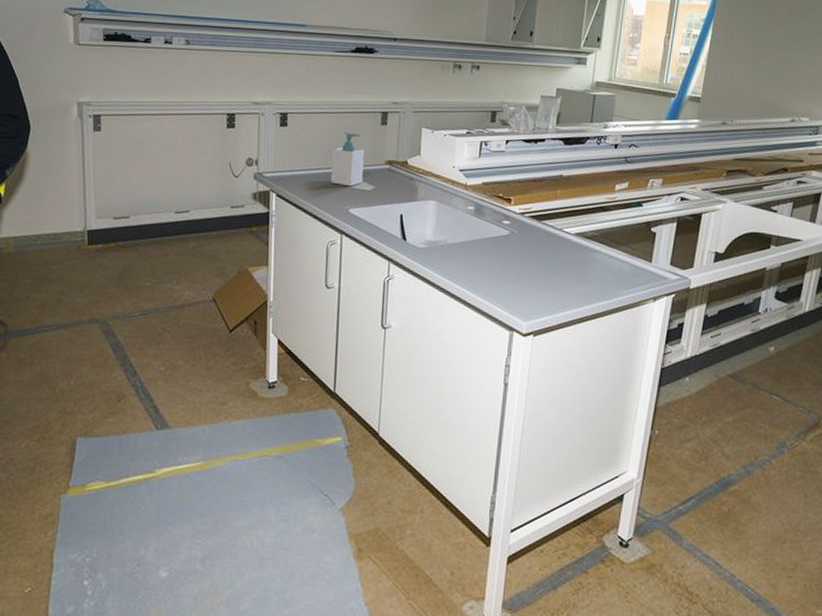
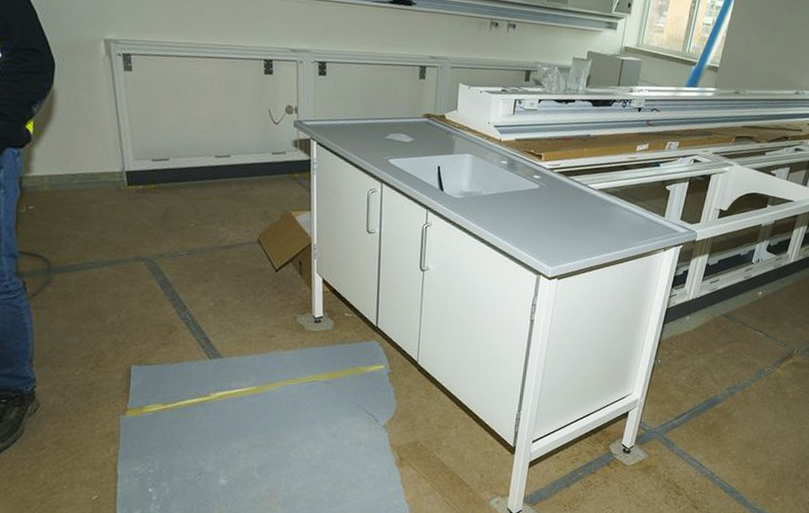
soap bottle: present [331,132,365,187] -> none [370,84,404,138]

